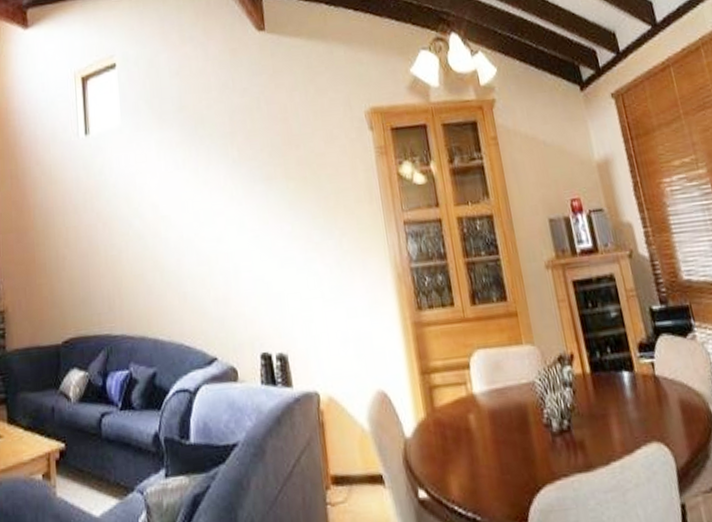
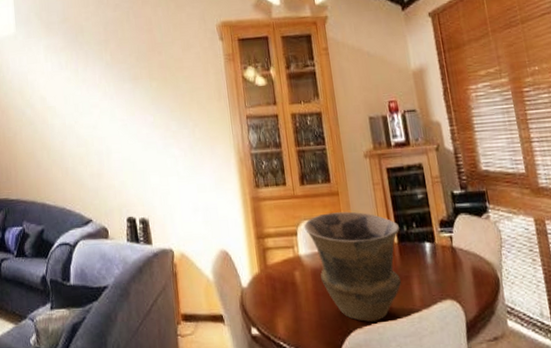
vase: none [477,336,598,475] -> present [304,211,402,322]

